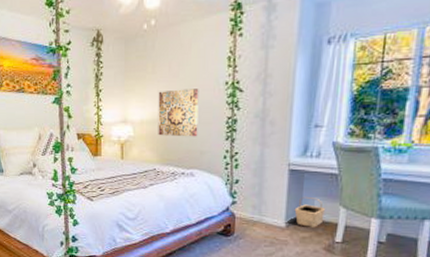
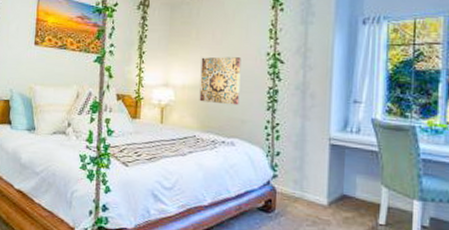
basket: present [294,196,325,227] -> none [336,173,367,207]

